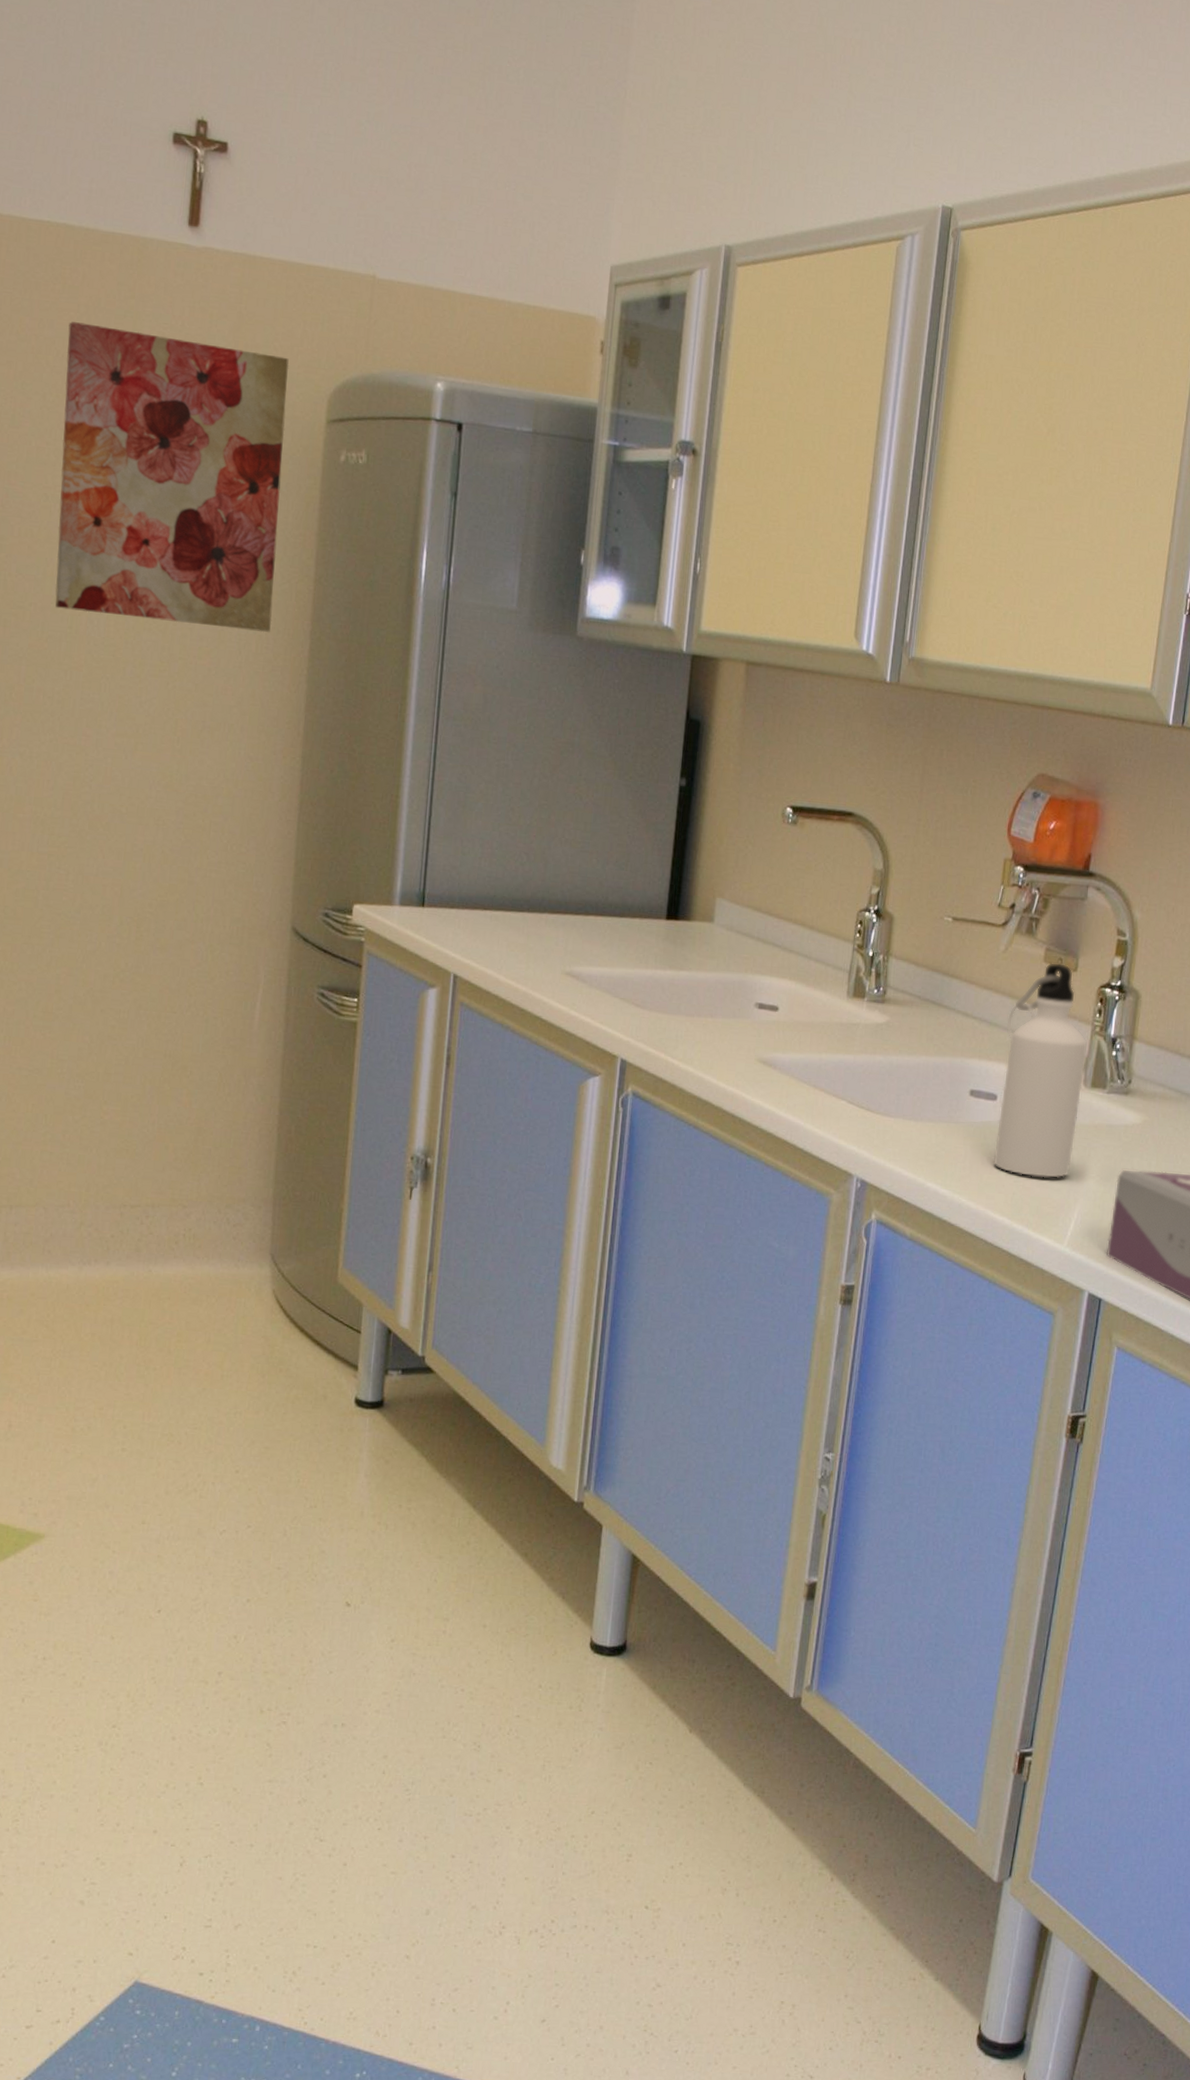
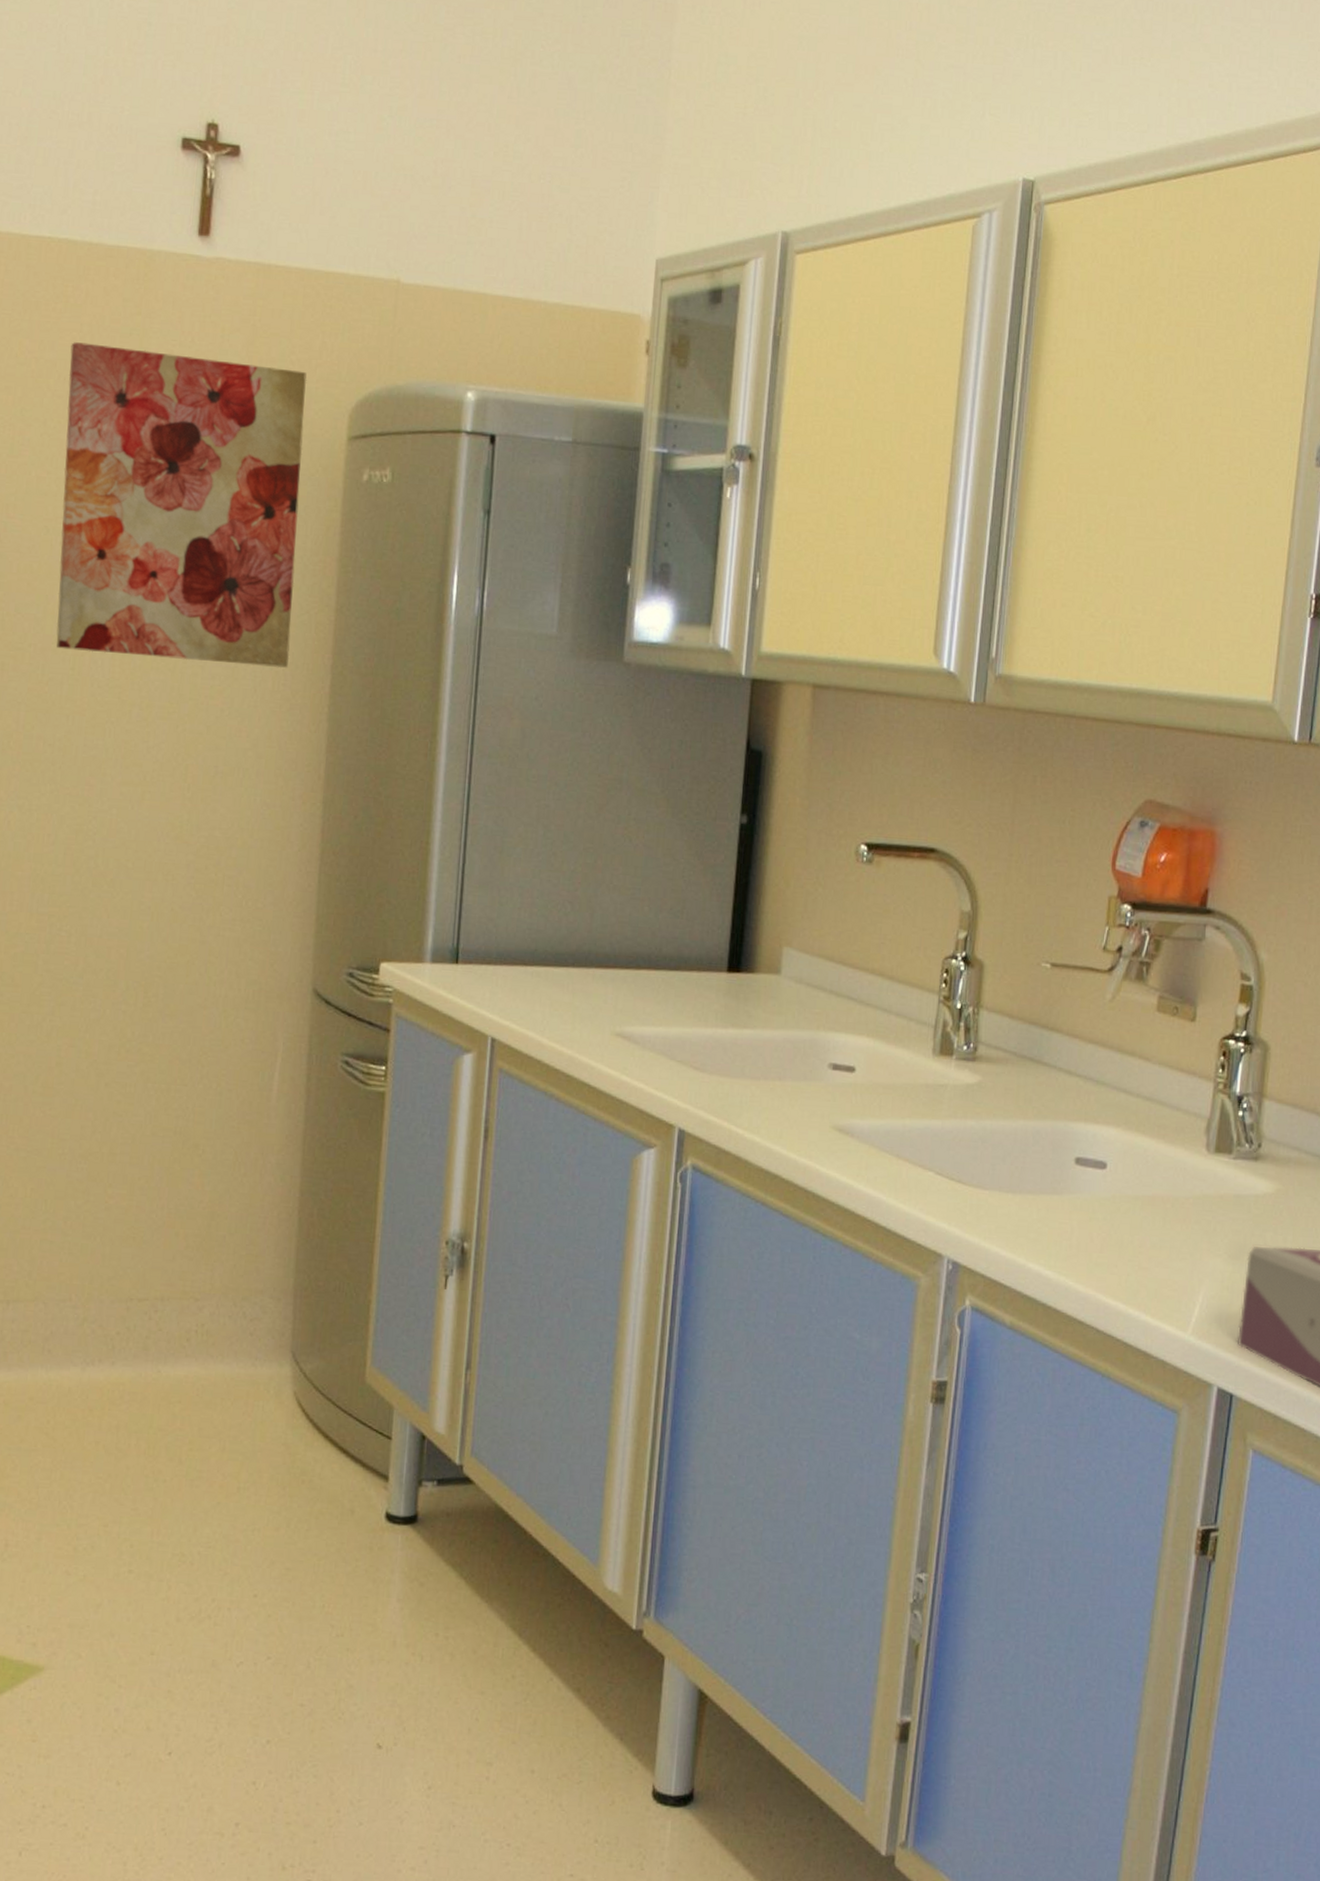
water bottle: present [993,963,1087,1178] -> none [1104,1012,1209,1257]

